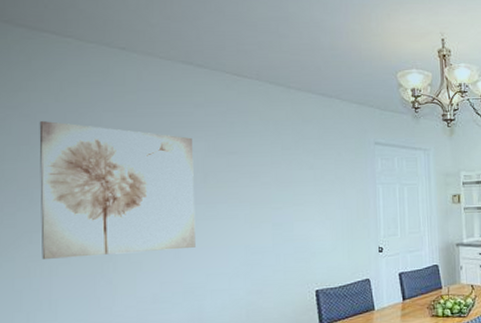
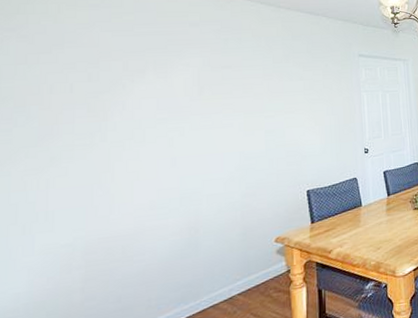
wall art: present [39,121,196,259] -> none [37,41,192,173]

